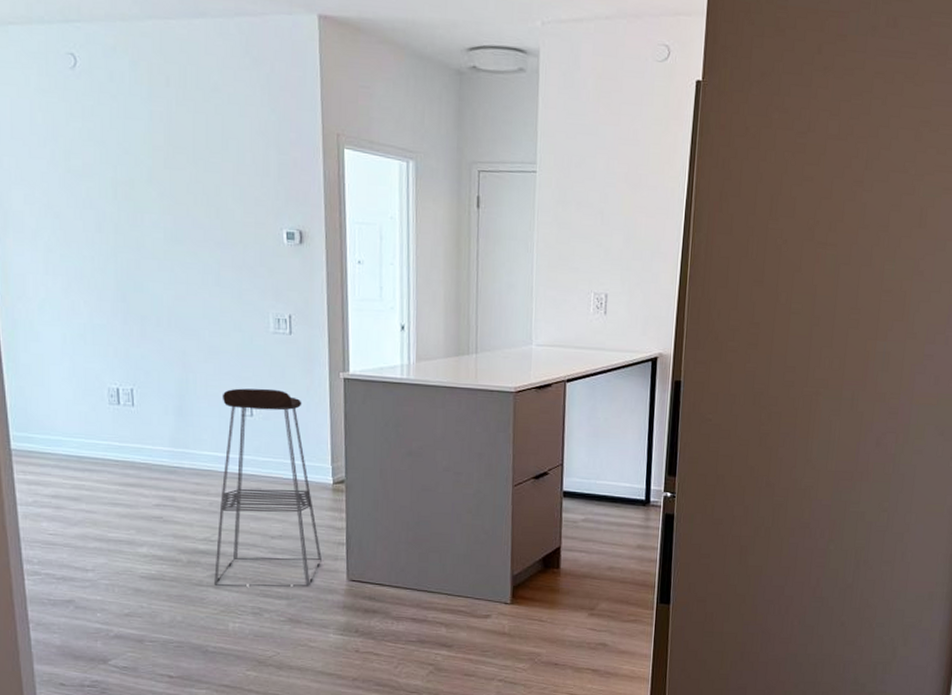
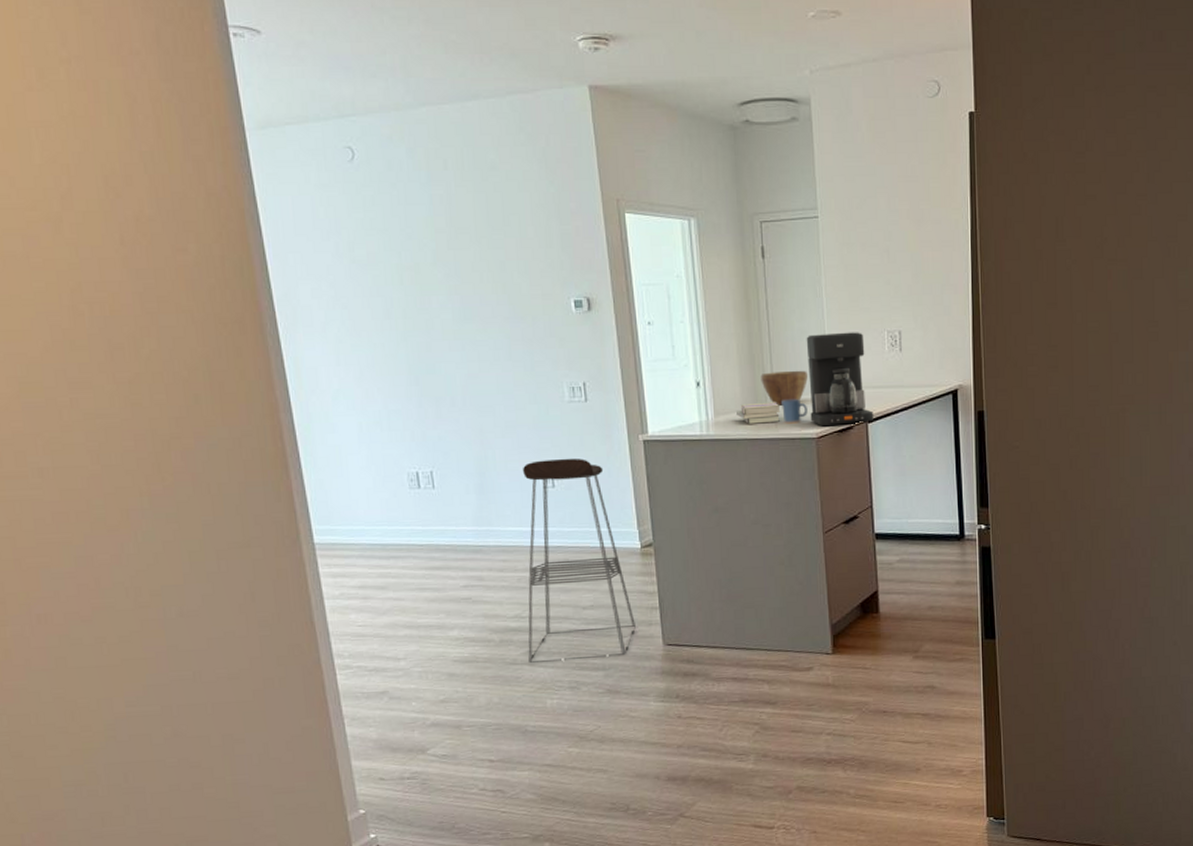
books: none [438,351,482,374] -> present [737,402,781,425]
bowl: none [465,322,513,357] -> present [760,370,809,406]
mug: none [483,350,508,376] -> present [782,398,808,424]
coffee maker: none [510,289,573,382] -> present [806,332,874,427]

